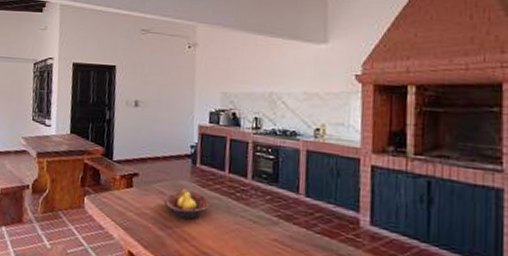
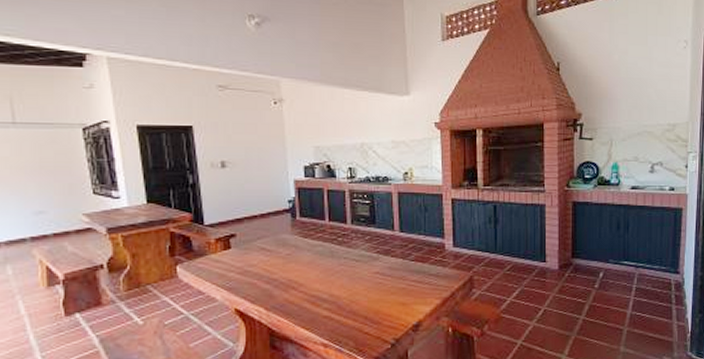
fruit bowl: present [164,189,209,220] -> none [267,242,313,270]

